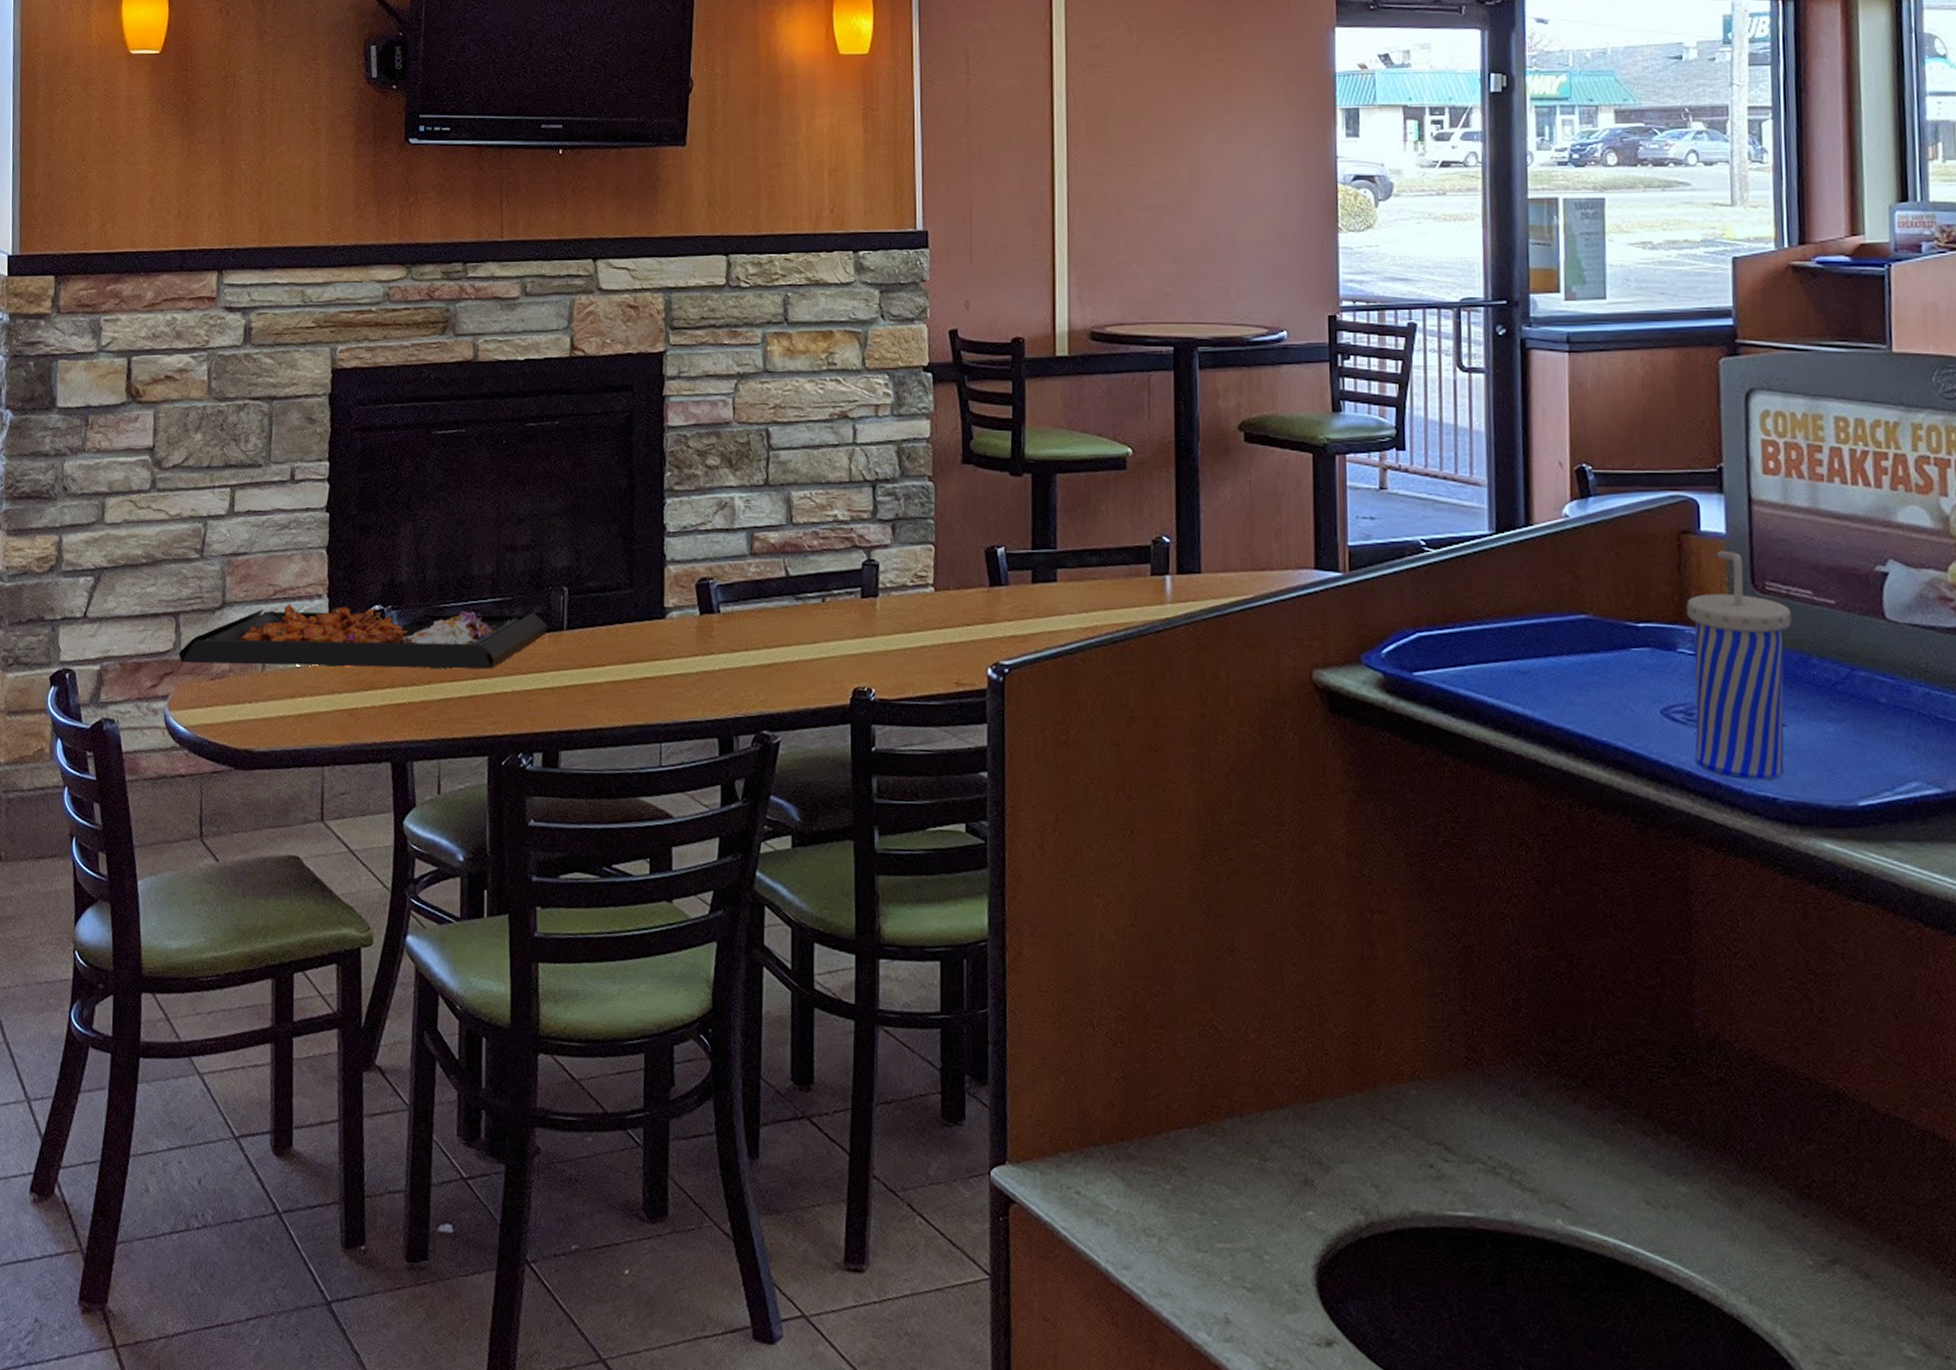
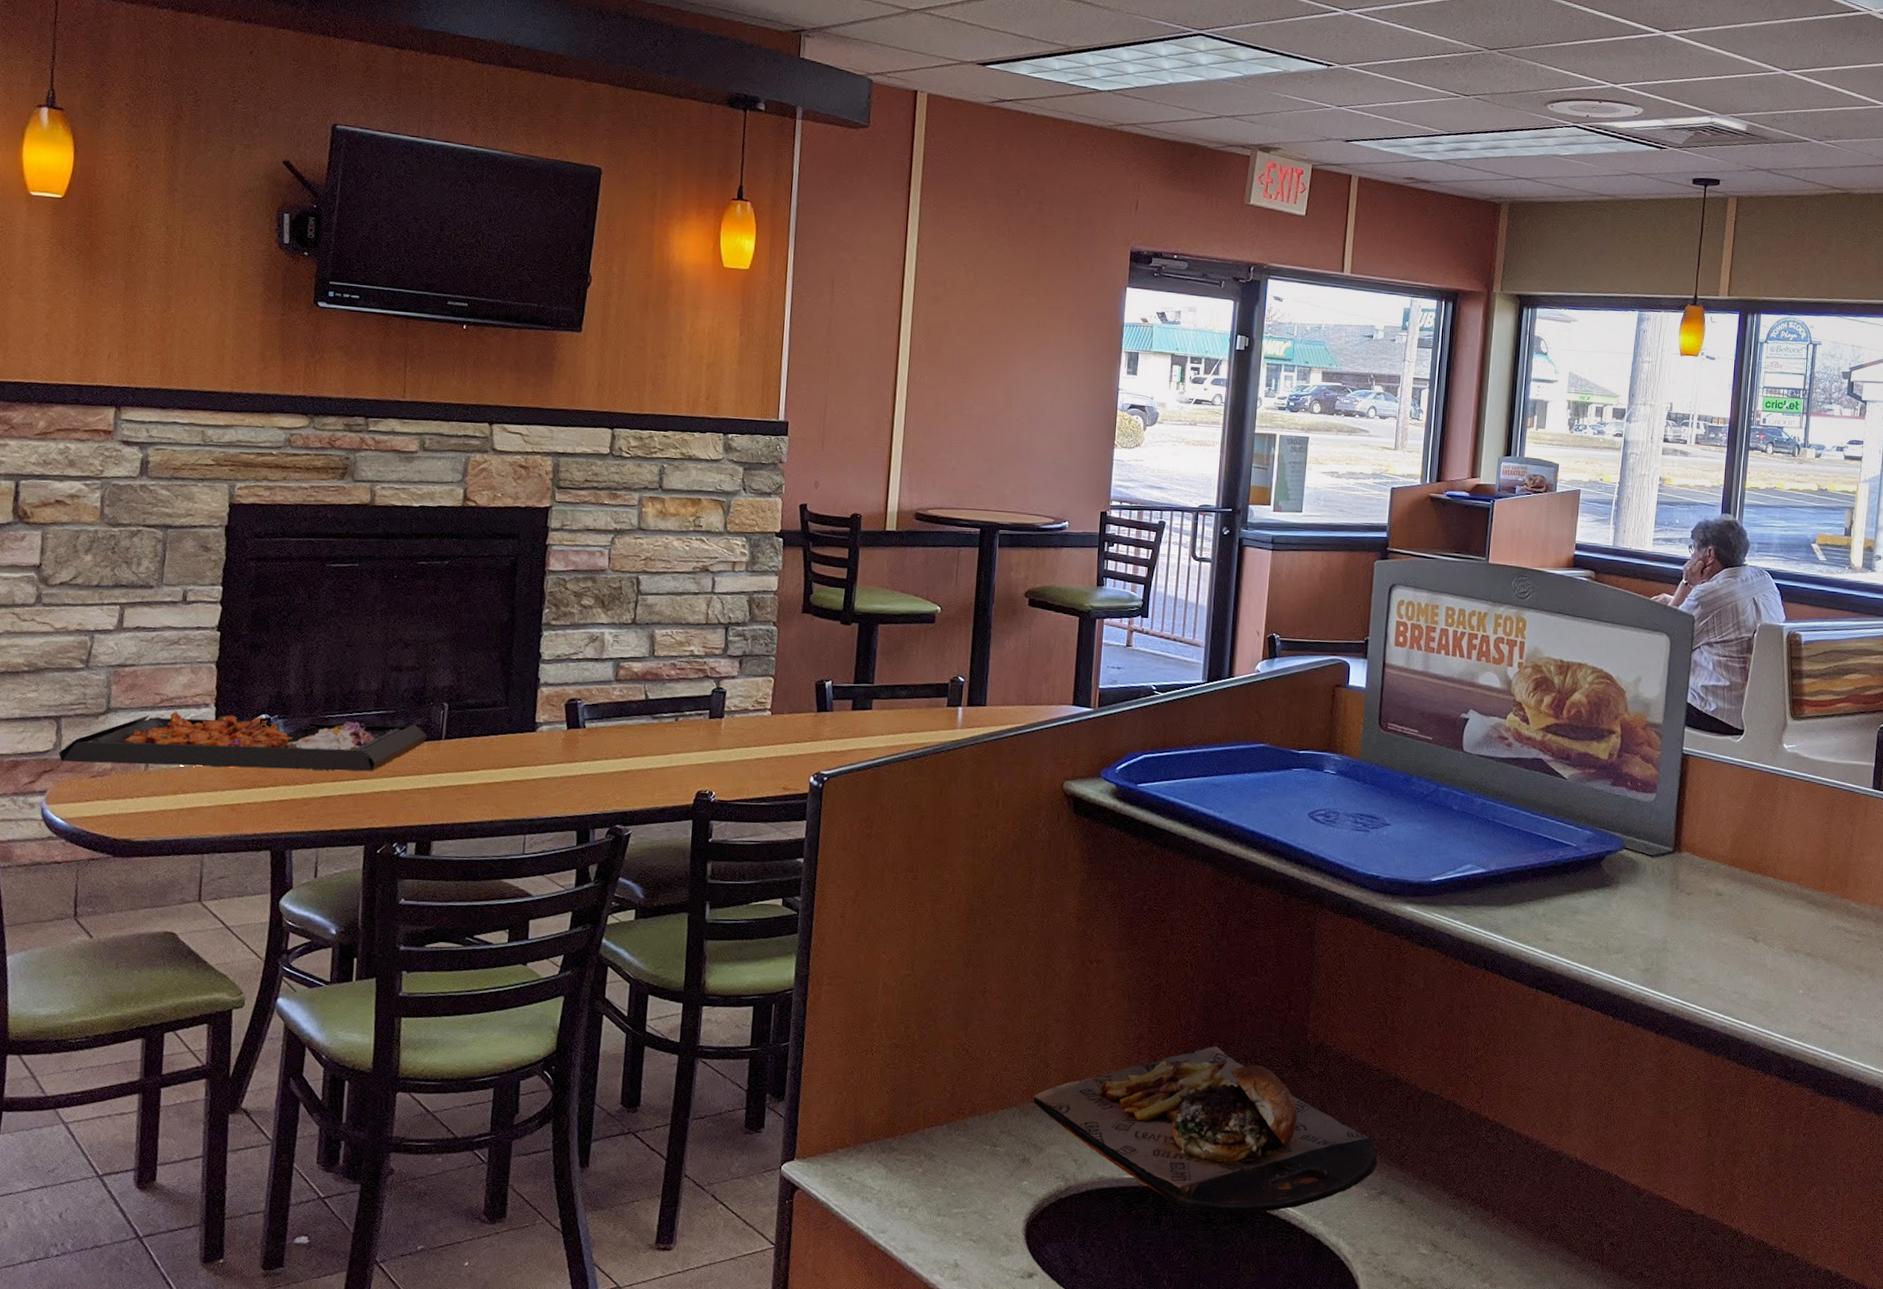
food tray: none [1310,1035,1823,1278] -> present [1033,1046,1378,1214]
beverage cup: present [1686,550,1791,781] -> none [1328,699,1403,864]

